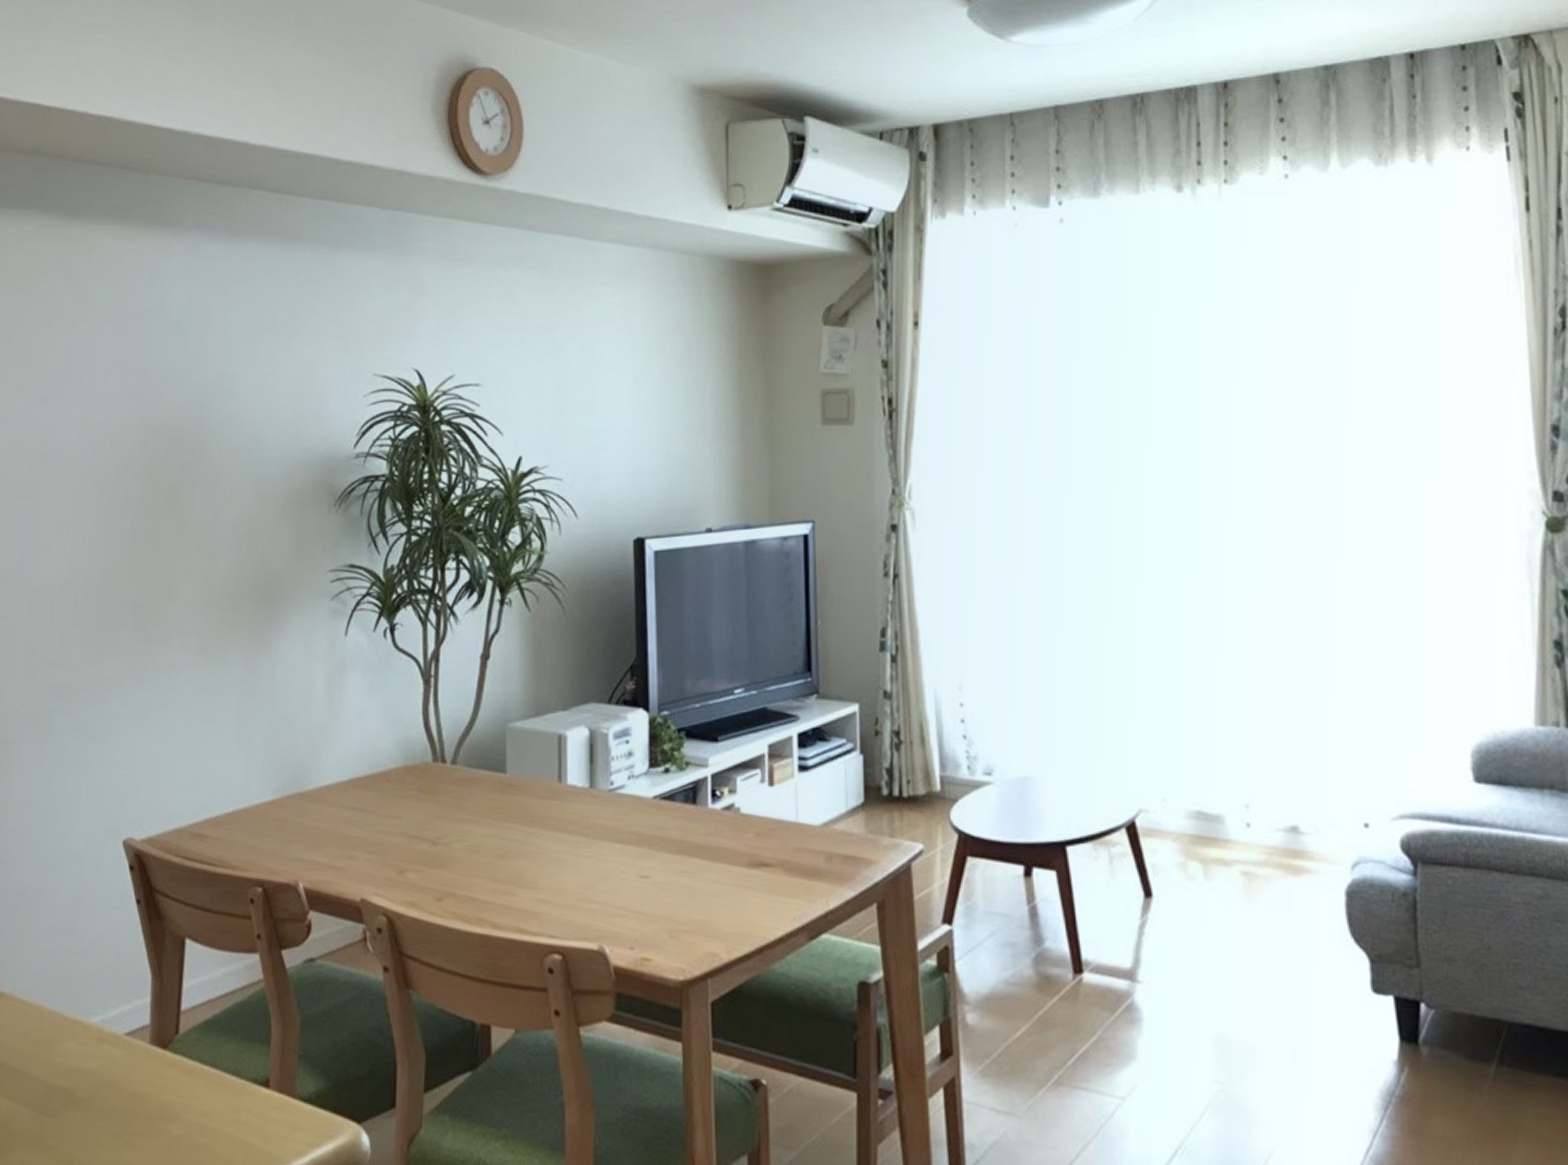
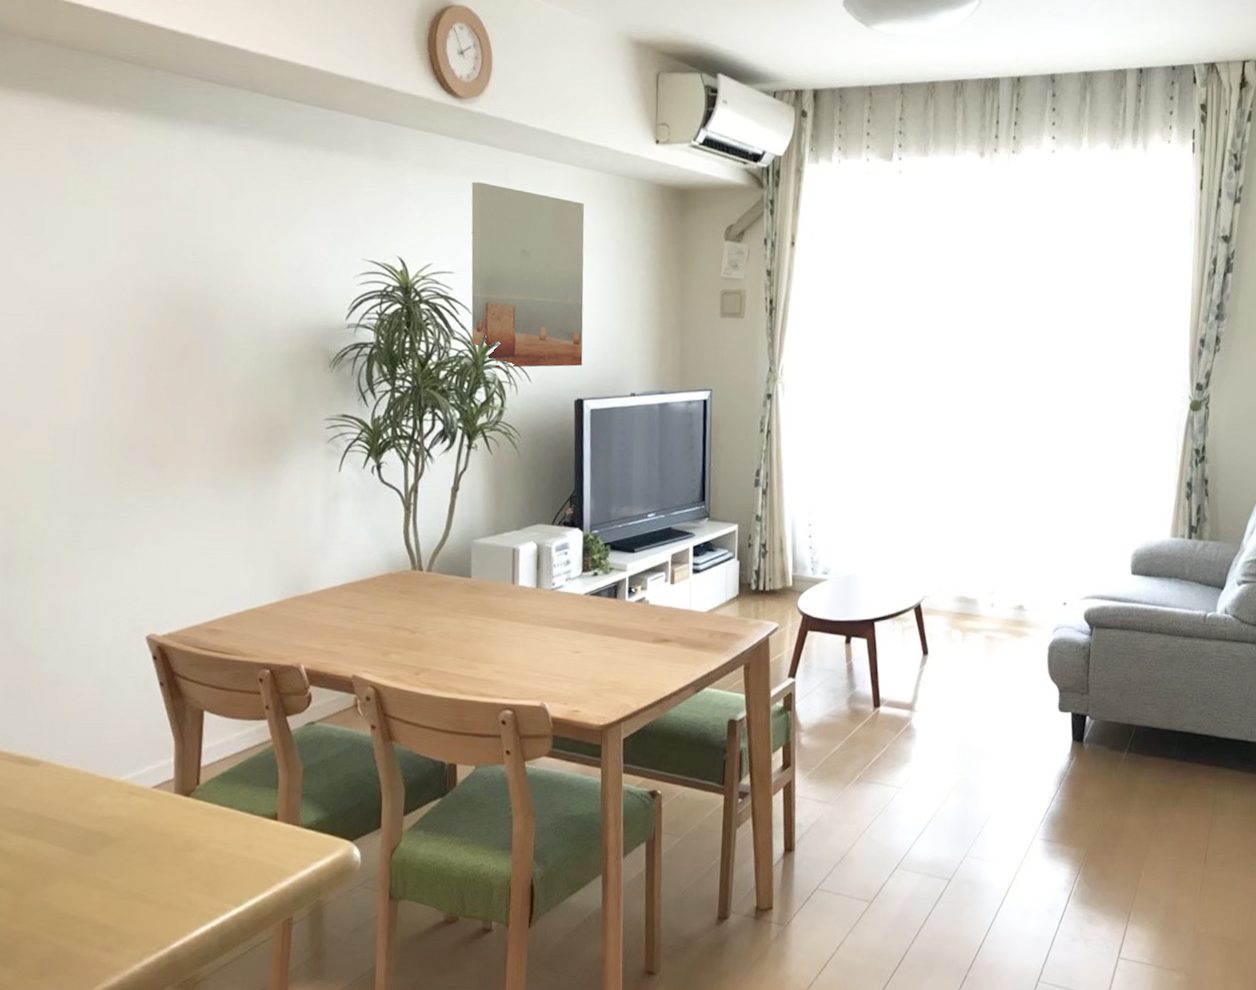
wall art: none [500,273,643,501] -> present [471,182,585,368]

